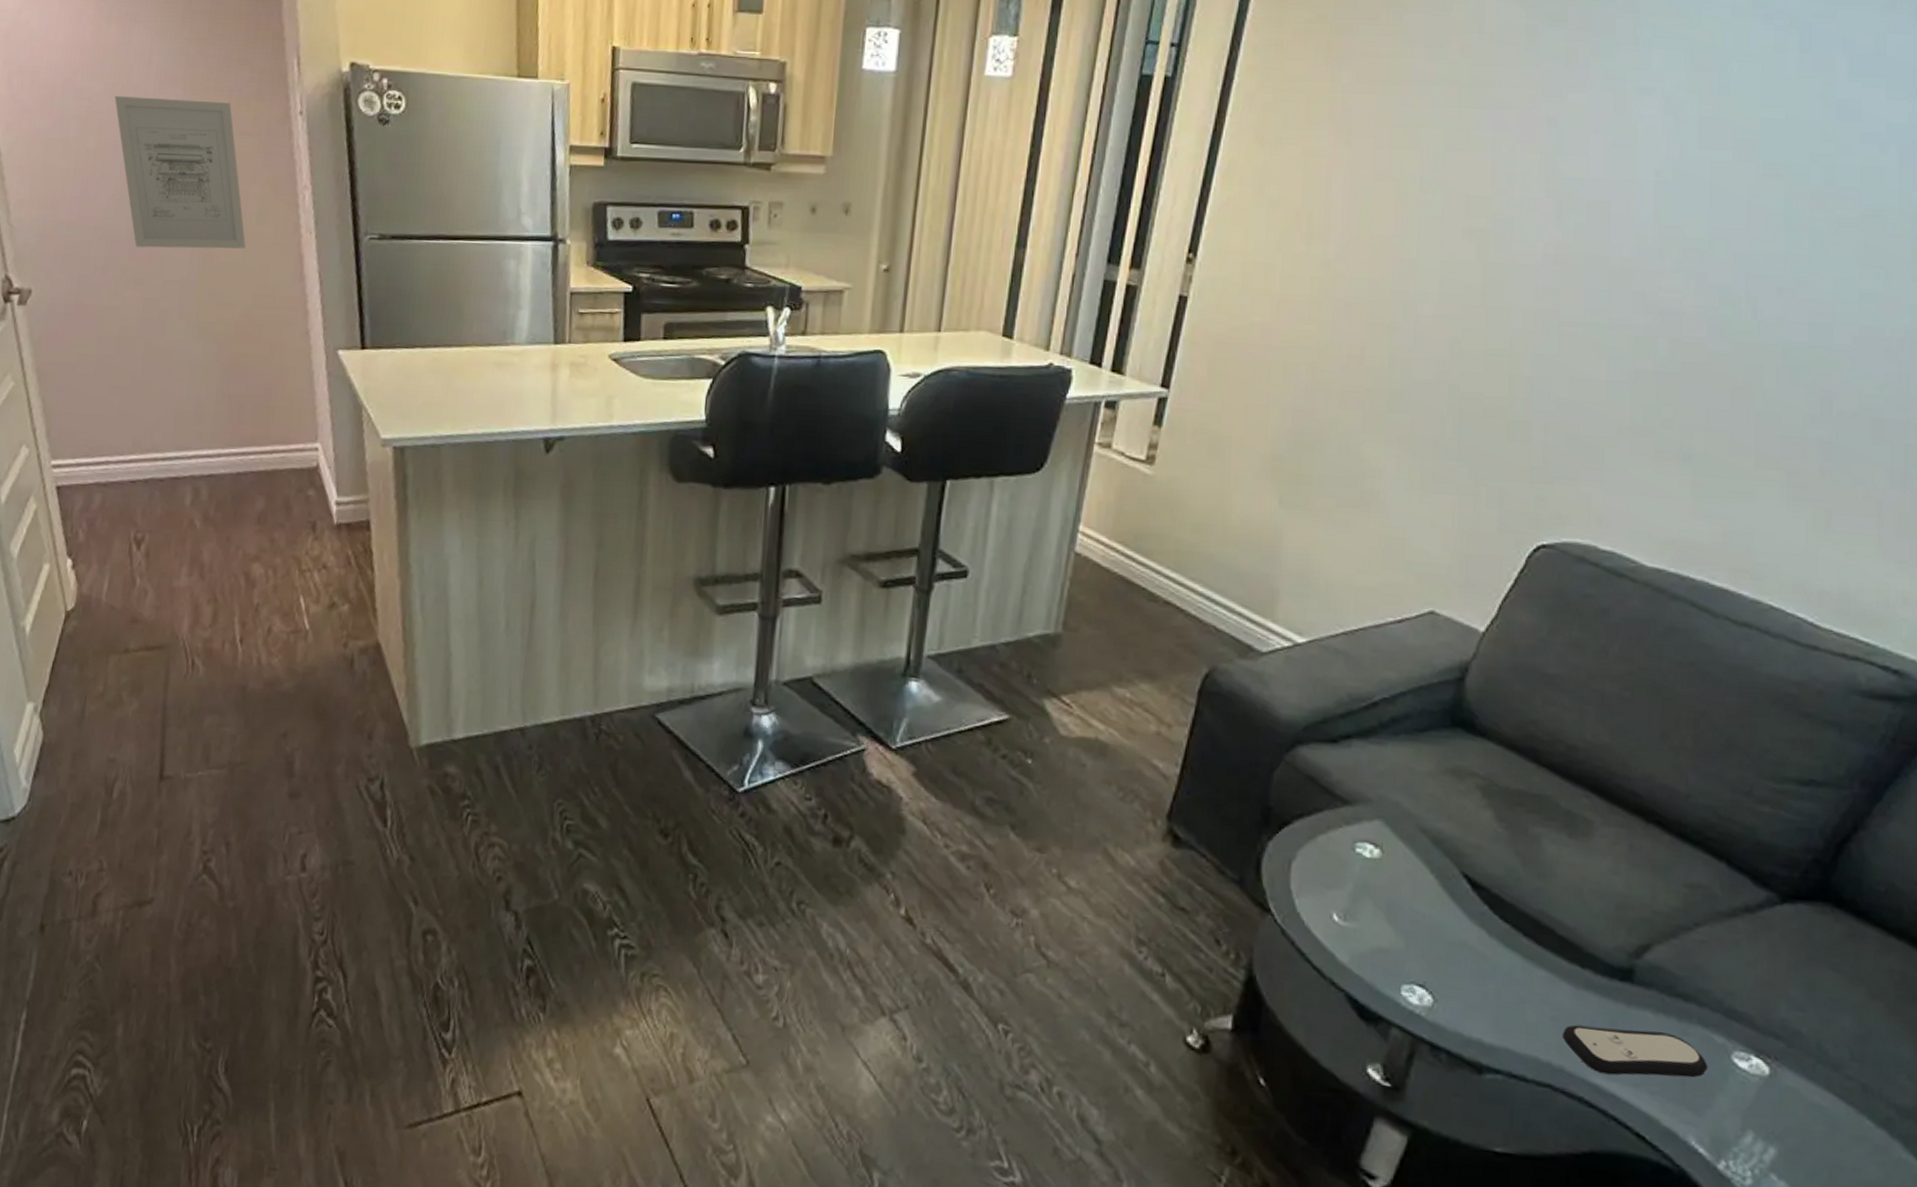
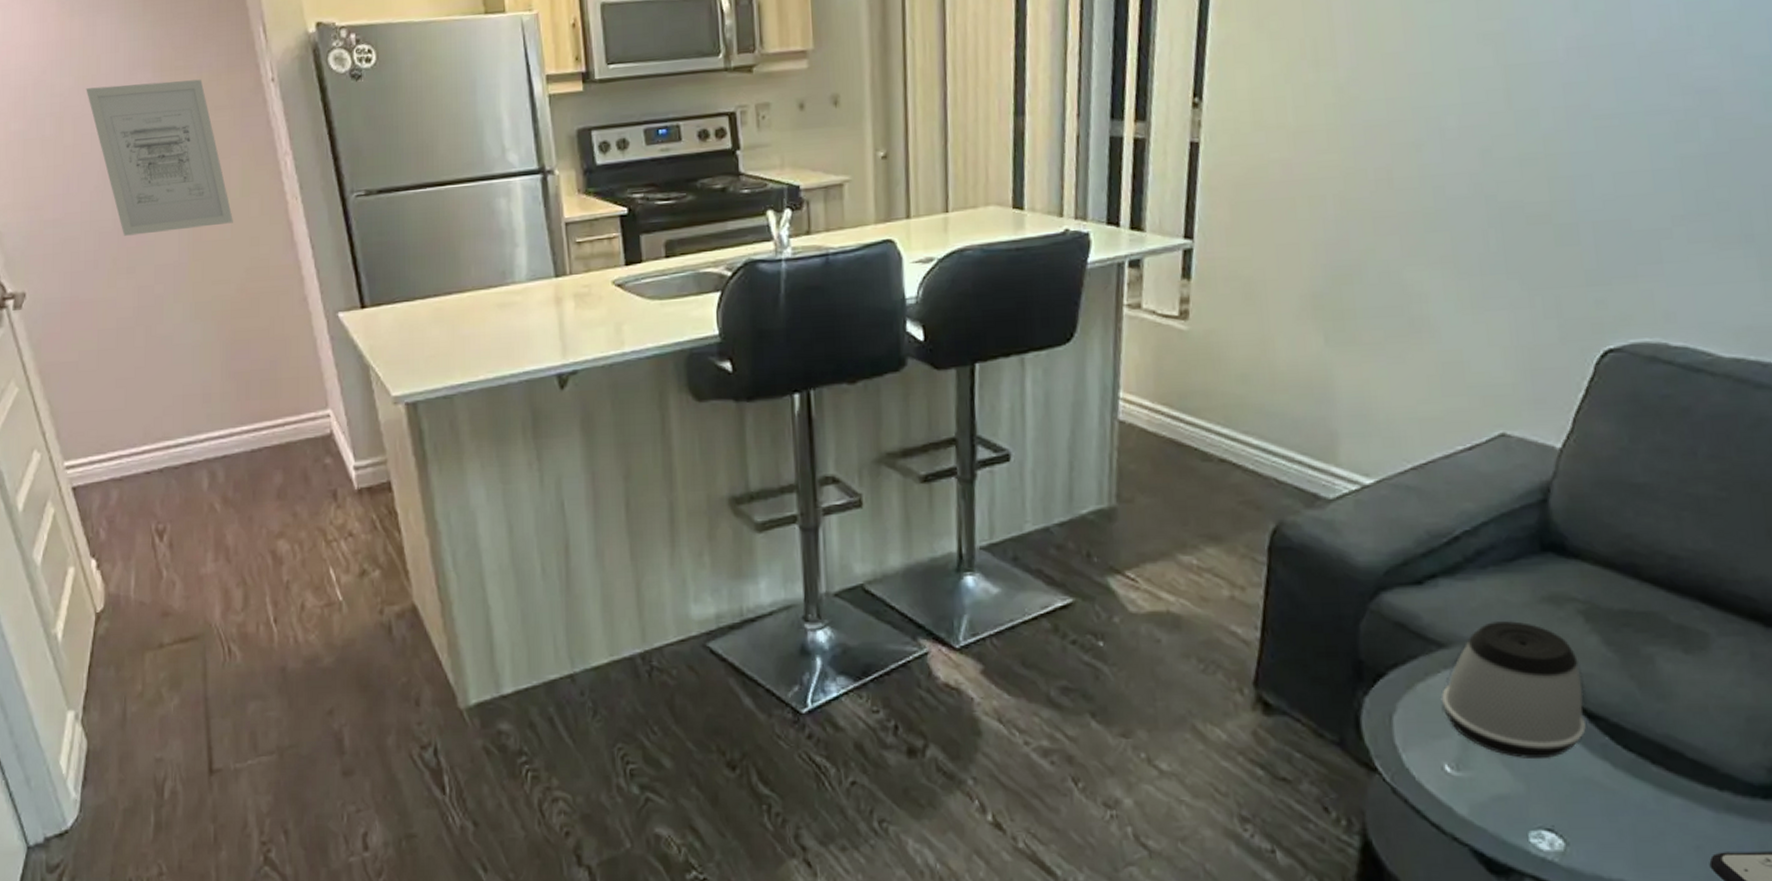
speaker: none [1339,786,1473,920] -> present [1442,621,1587,760]

